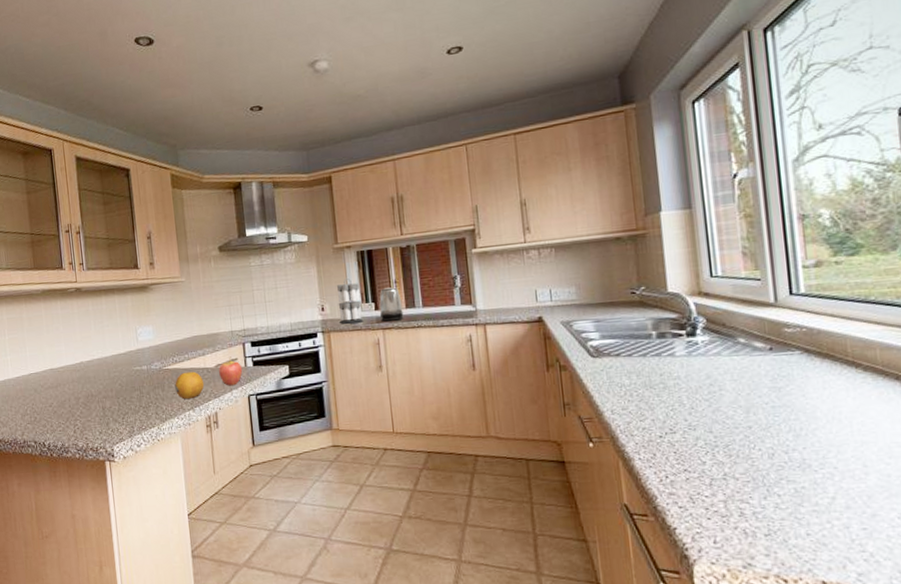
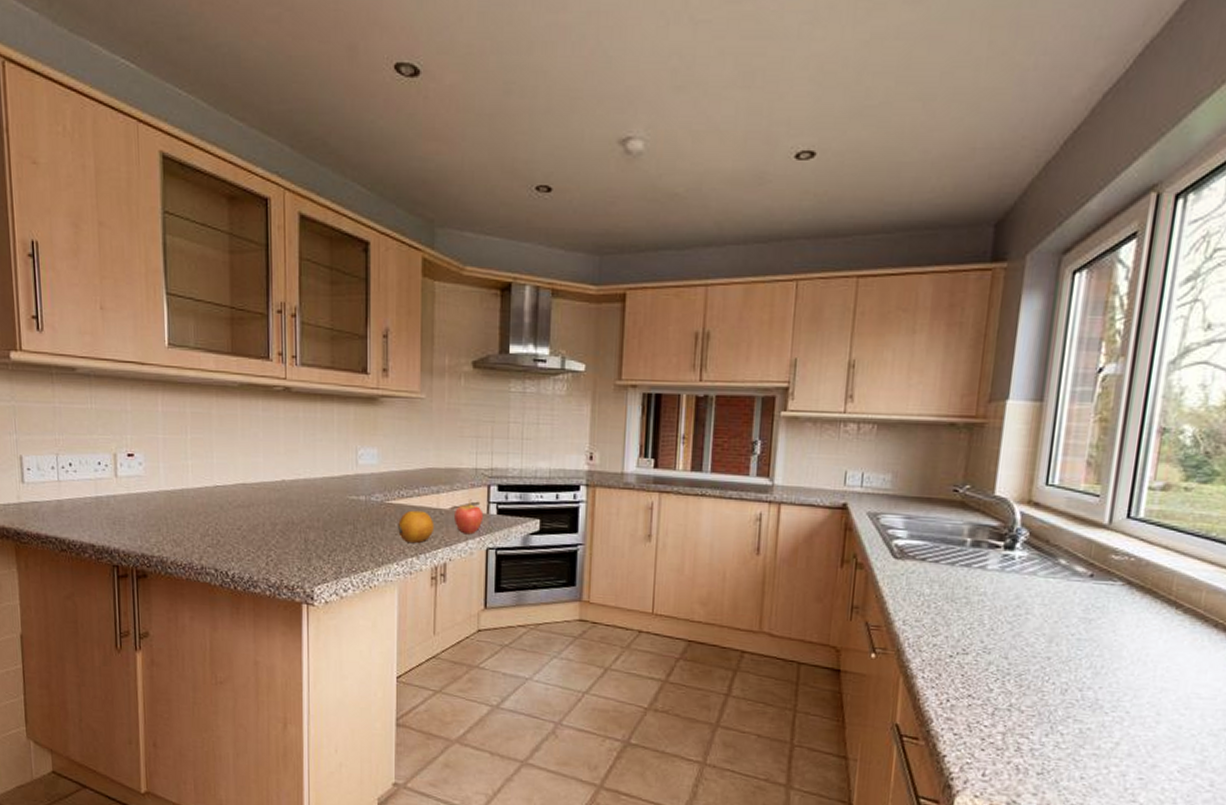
spice rack: present [336,277,364,324] -> none [609,423,641,480]
kettle: present [379,287,404,322] -> none [659,443,688,484]

